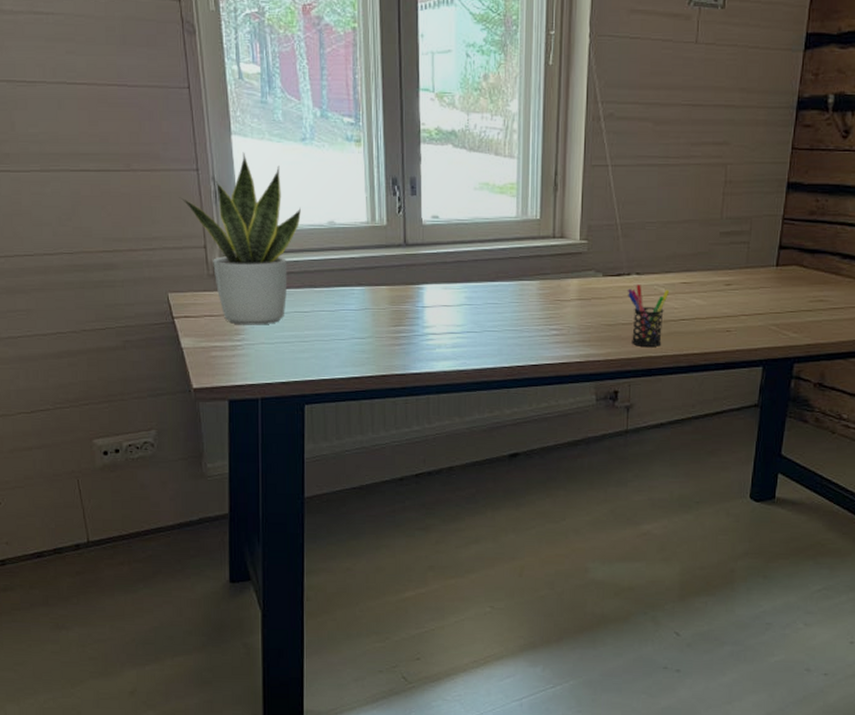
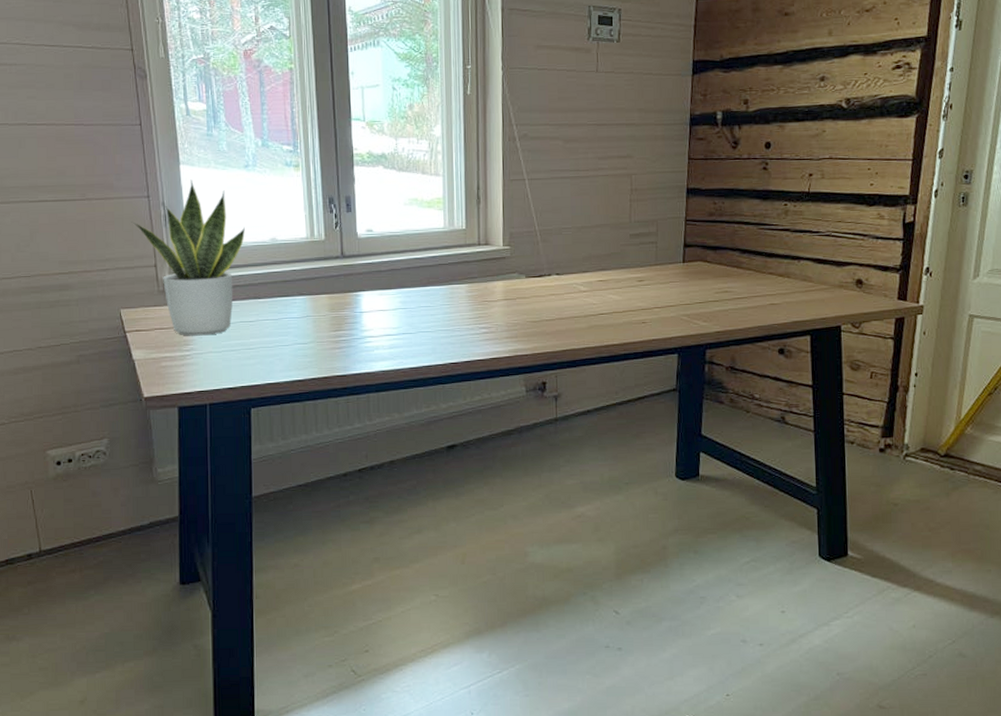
pen holder: present [628,284,670,347] -> none [550,284,588,340]

